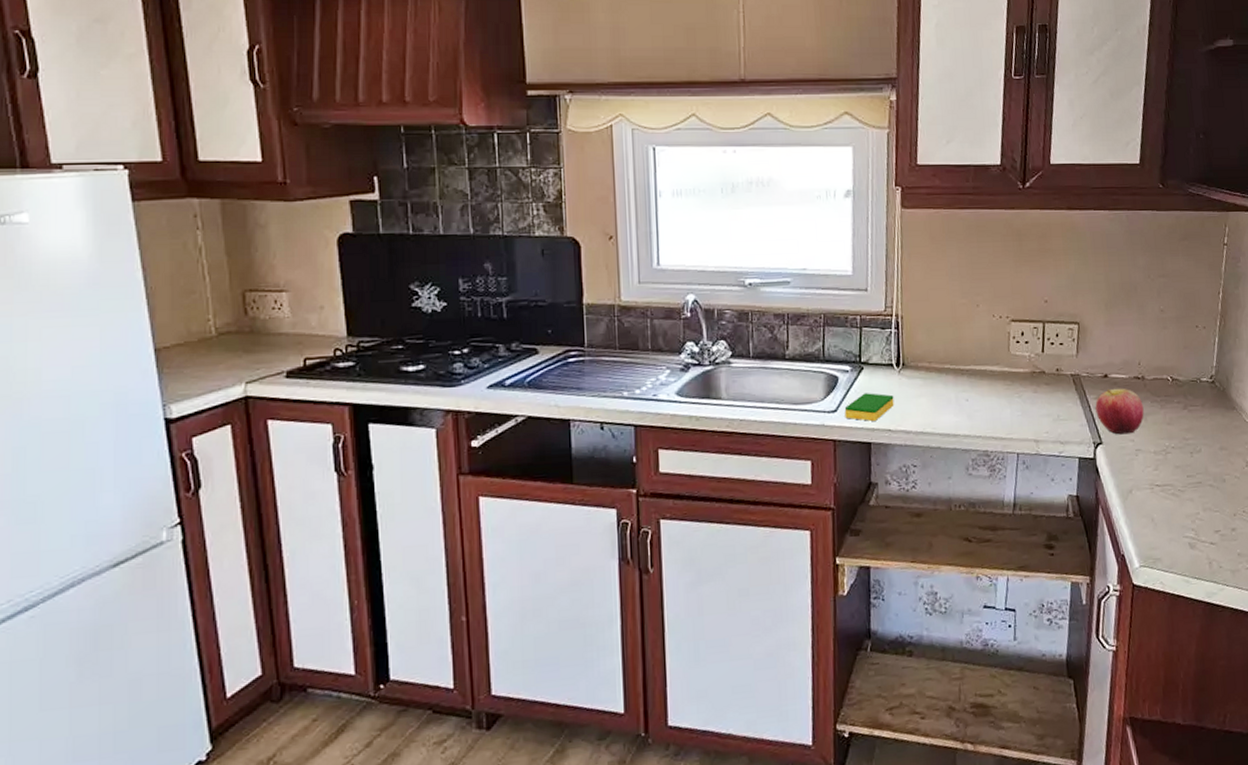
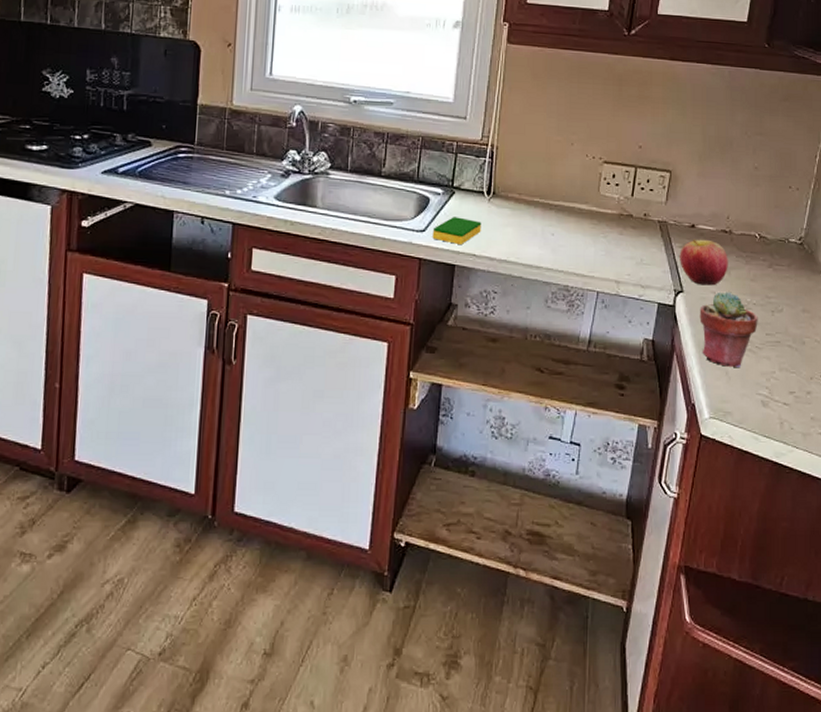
potted succulent: none [1120,438,1178,514] -> present [699,291,758,368]

